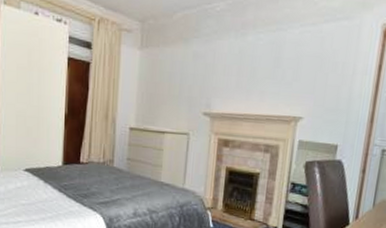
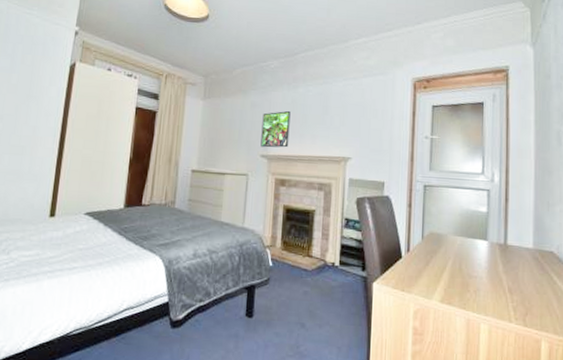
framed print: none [203,62,238,105] -> present [260,110,291,148]

